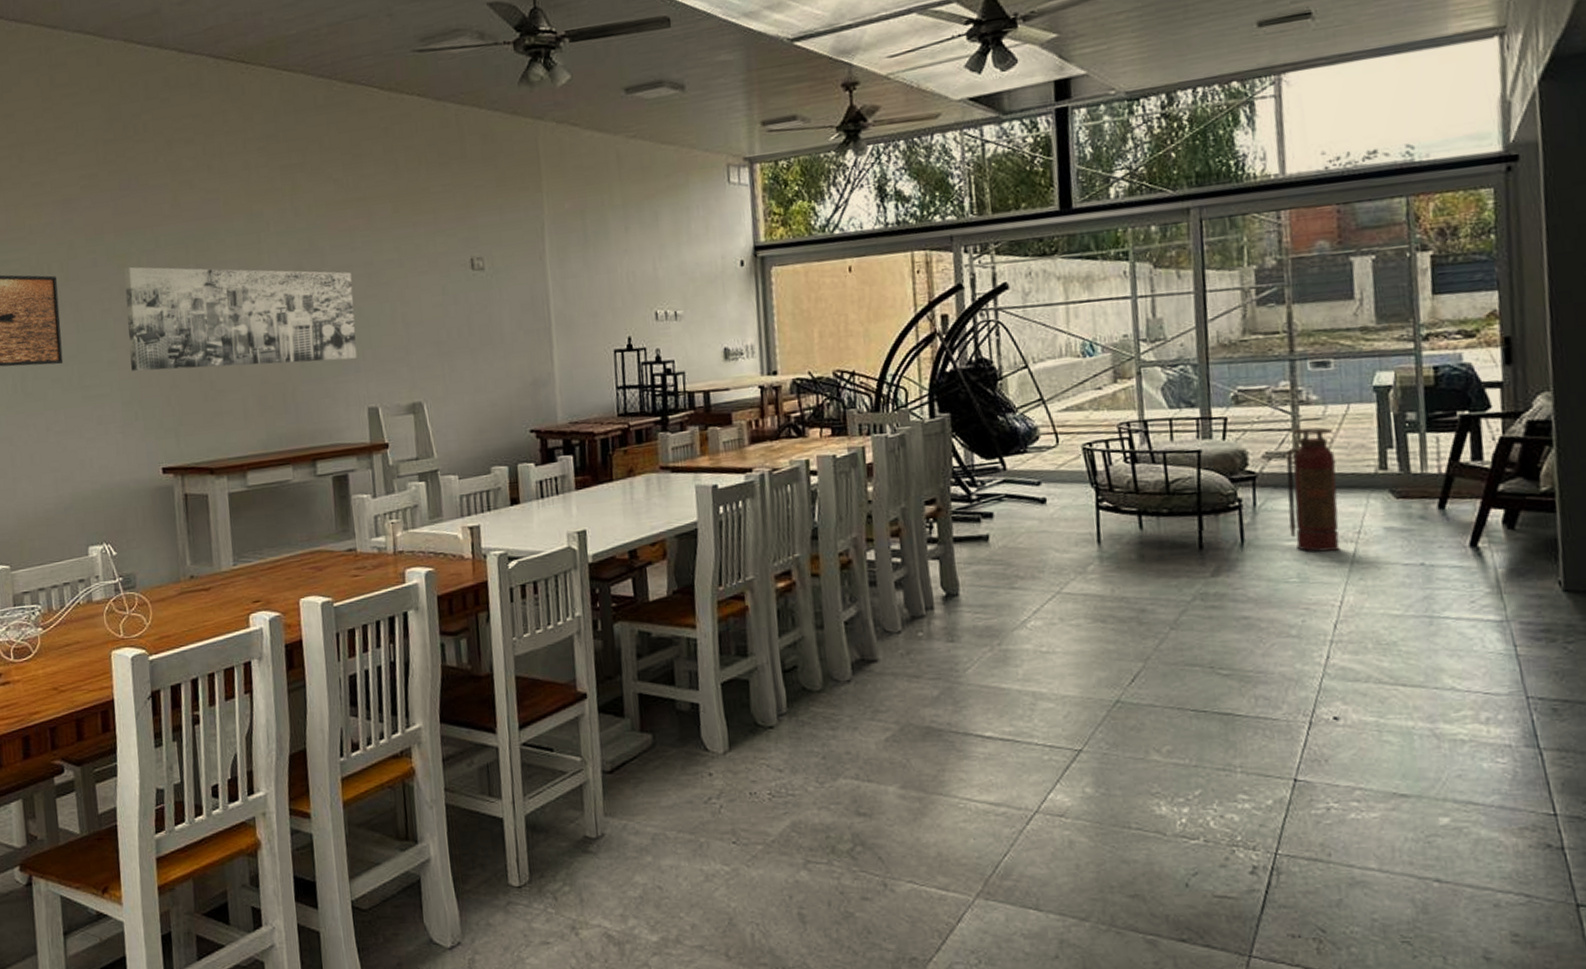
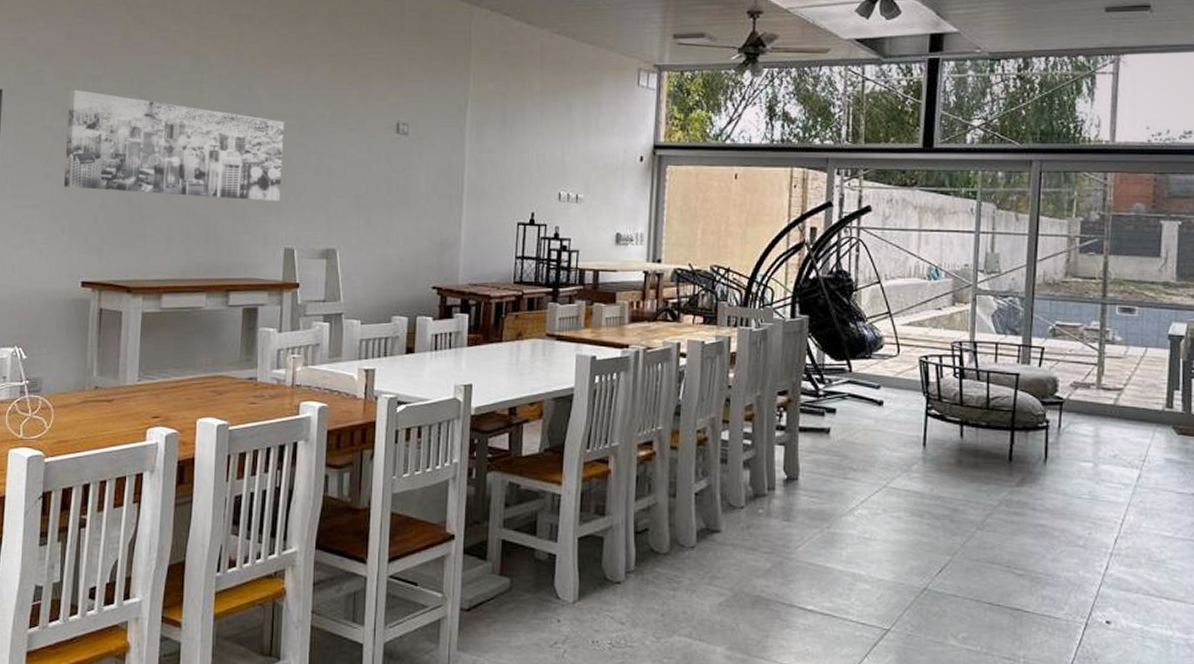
fire extinguisher: present [1285,427,1340,552] -> none [1086,365,1131,474]

